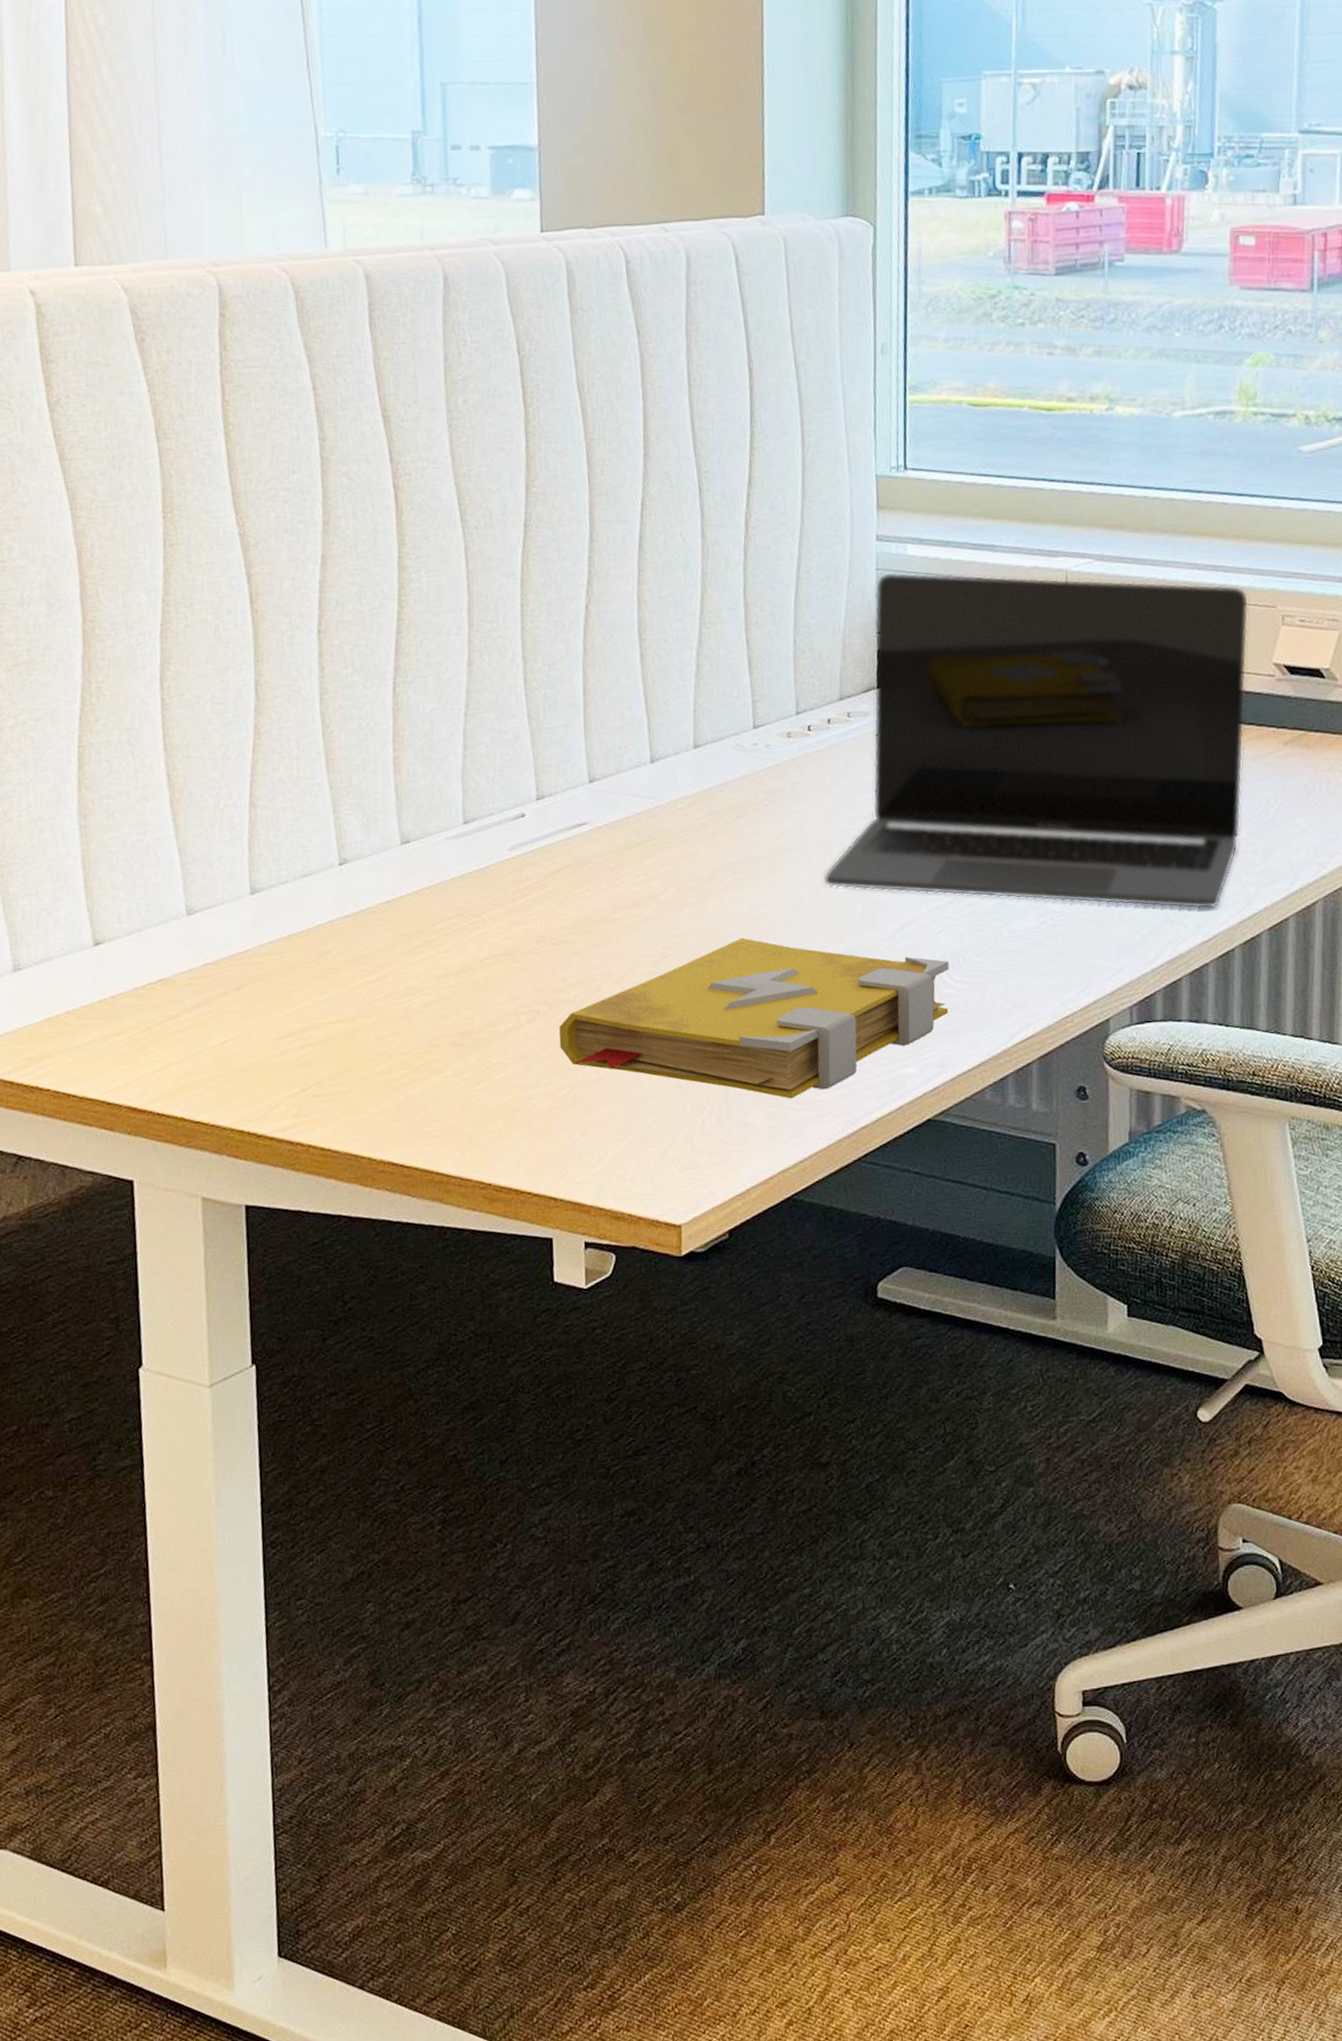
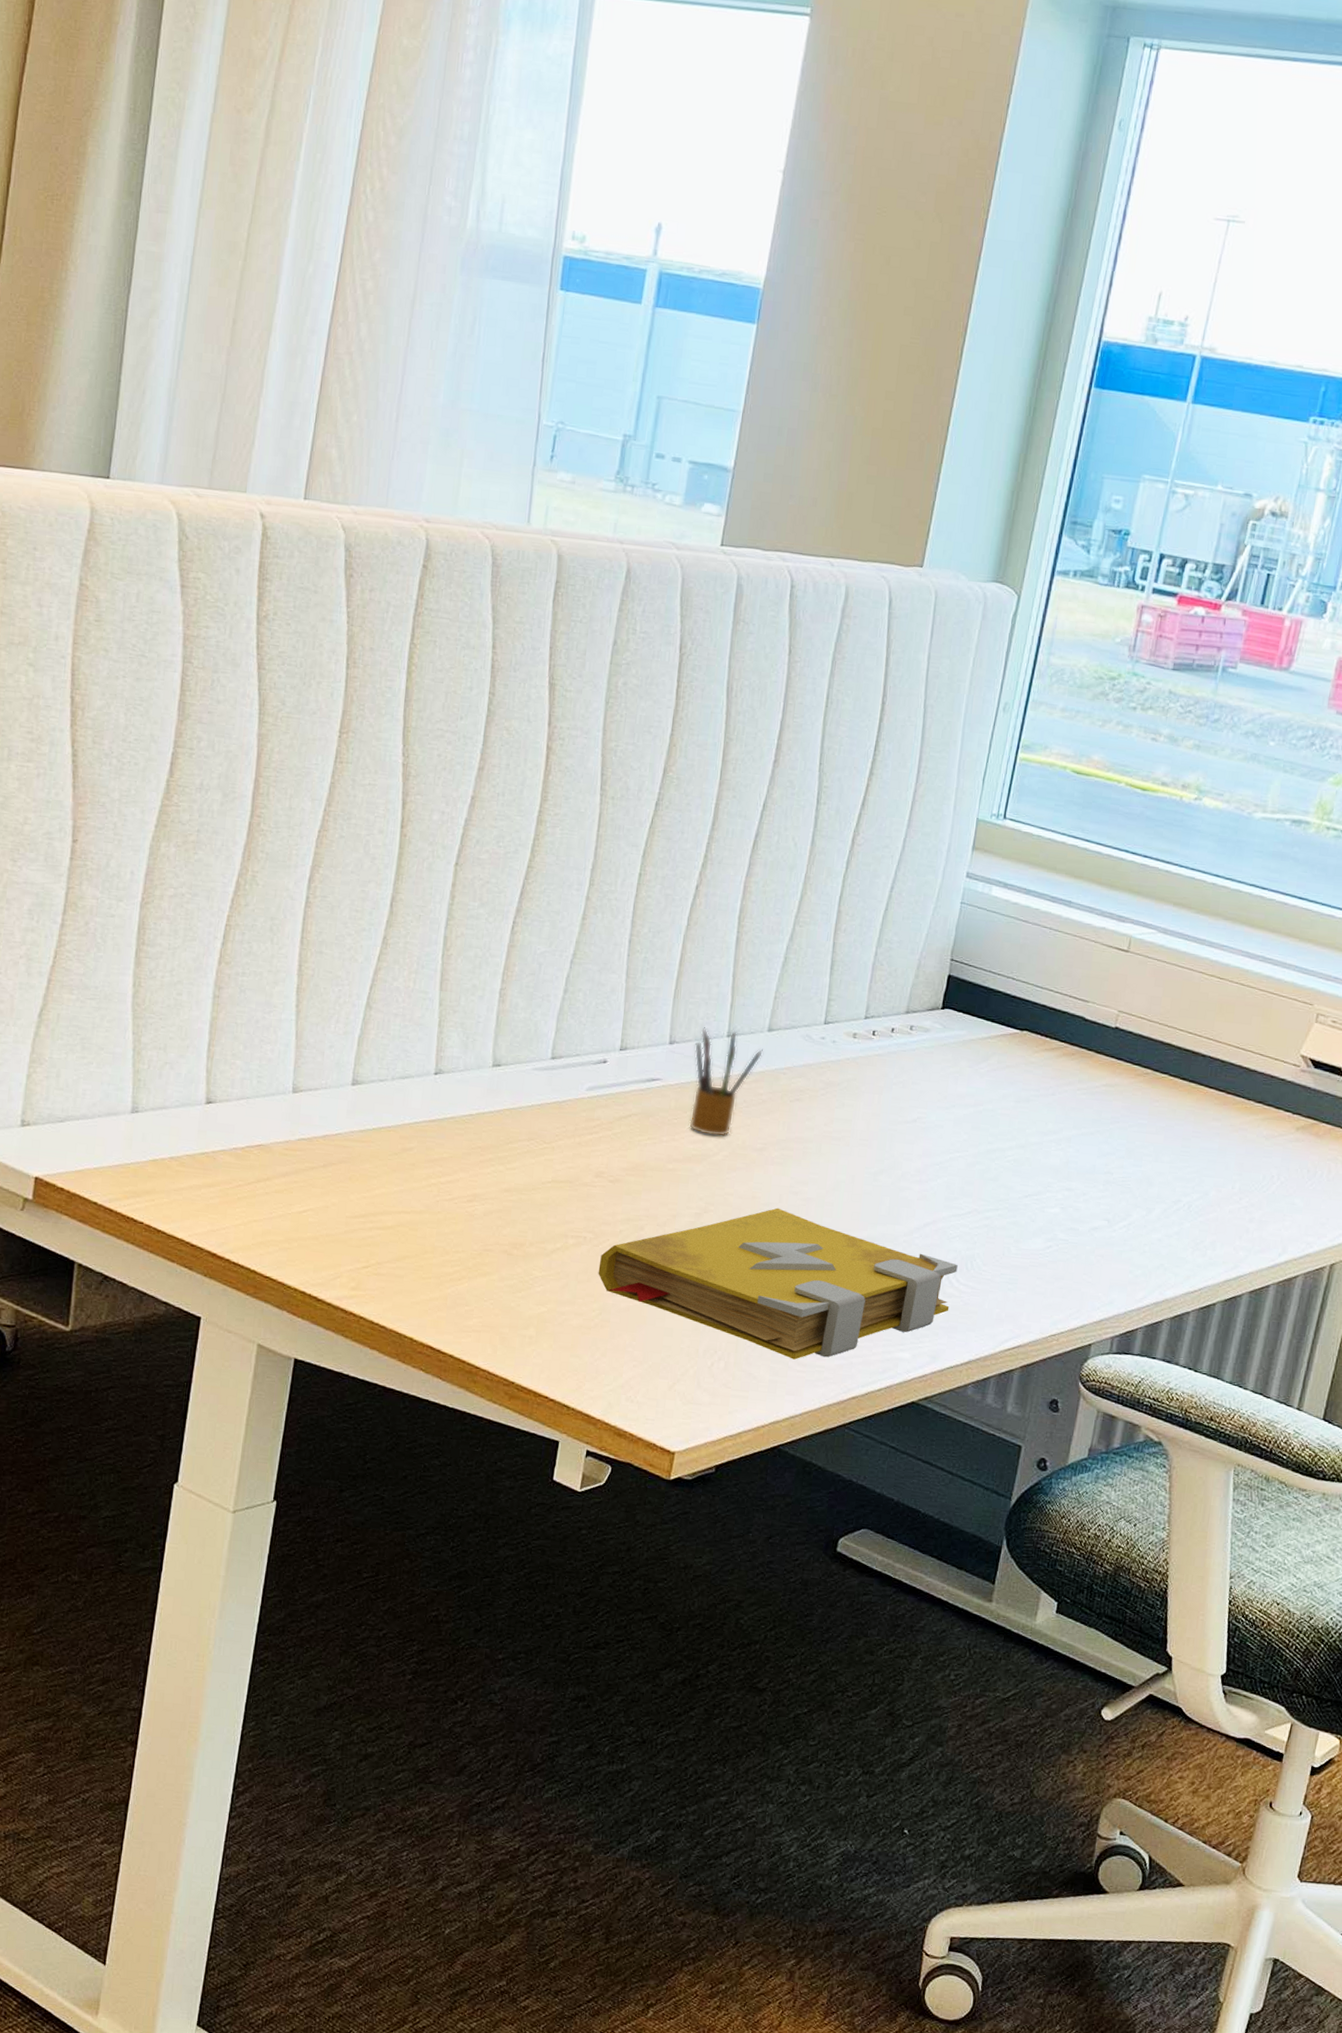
pencil box: none [616,754,693,875] -> present [689,1027,763,1137]
laptop: present [823,572,1249,909] -> none [860,907,1290,1264]

